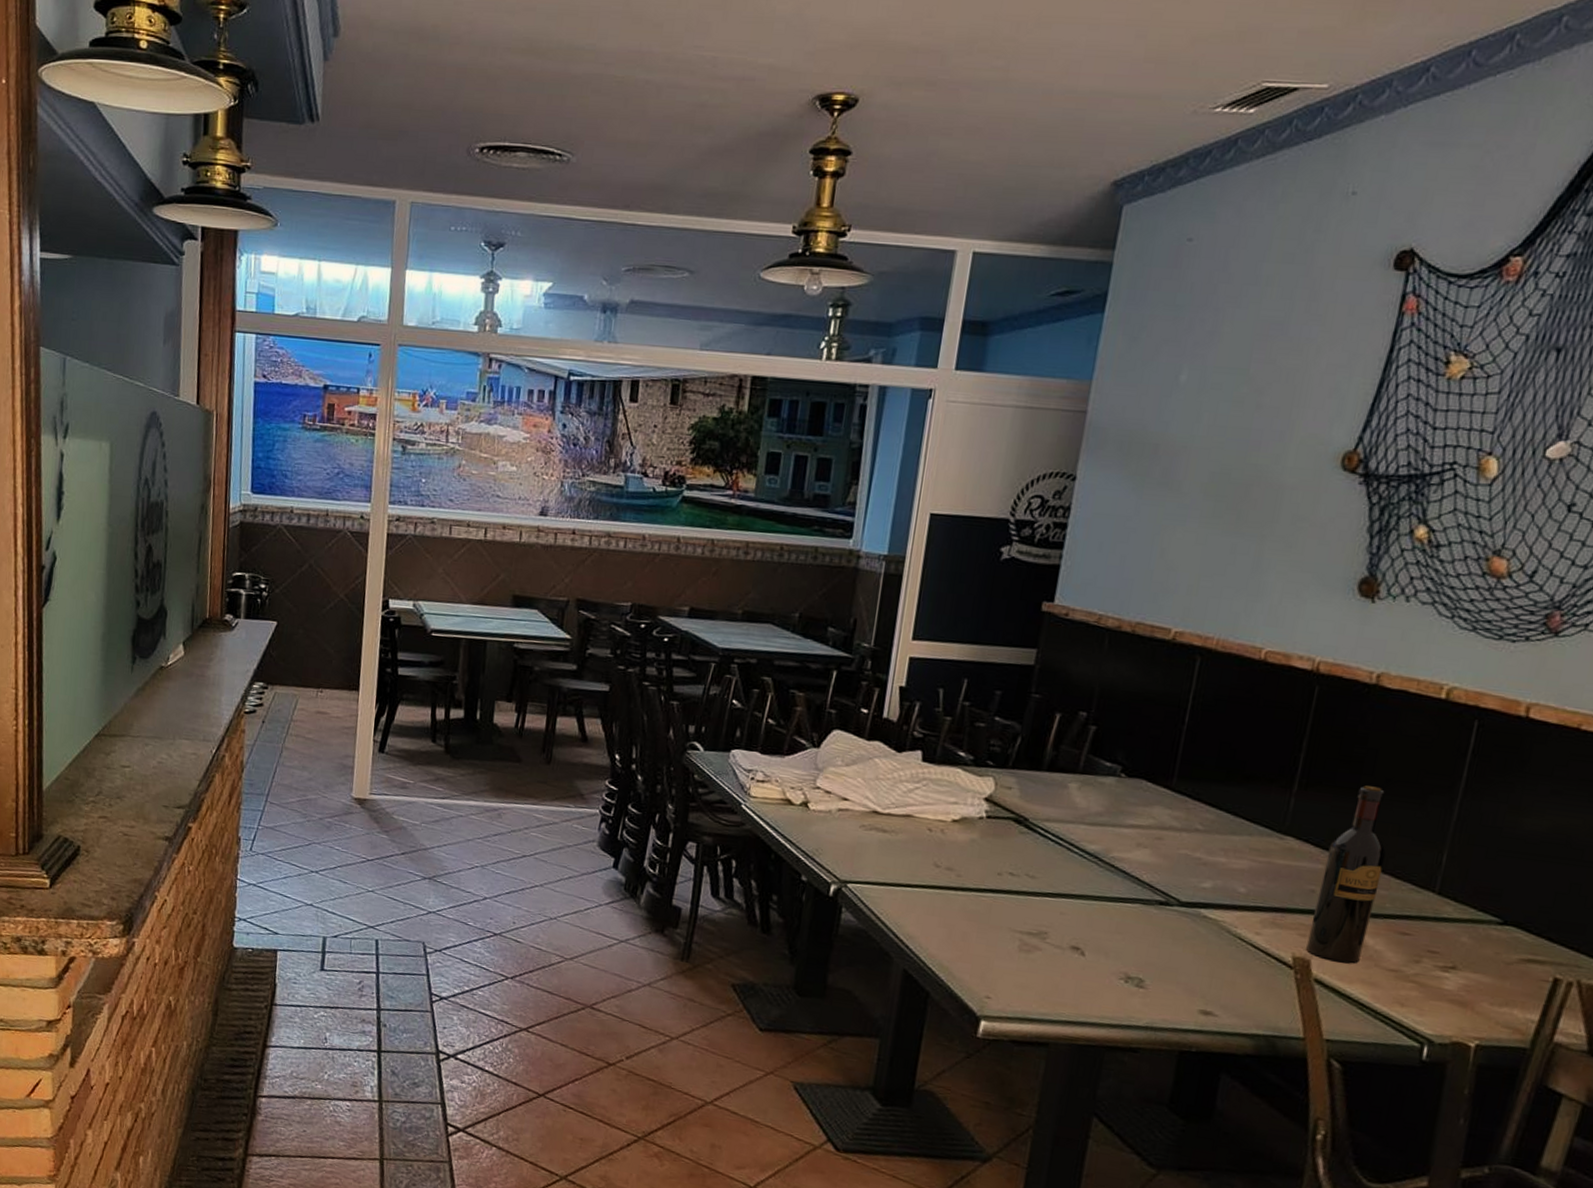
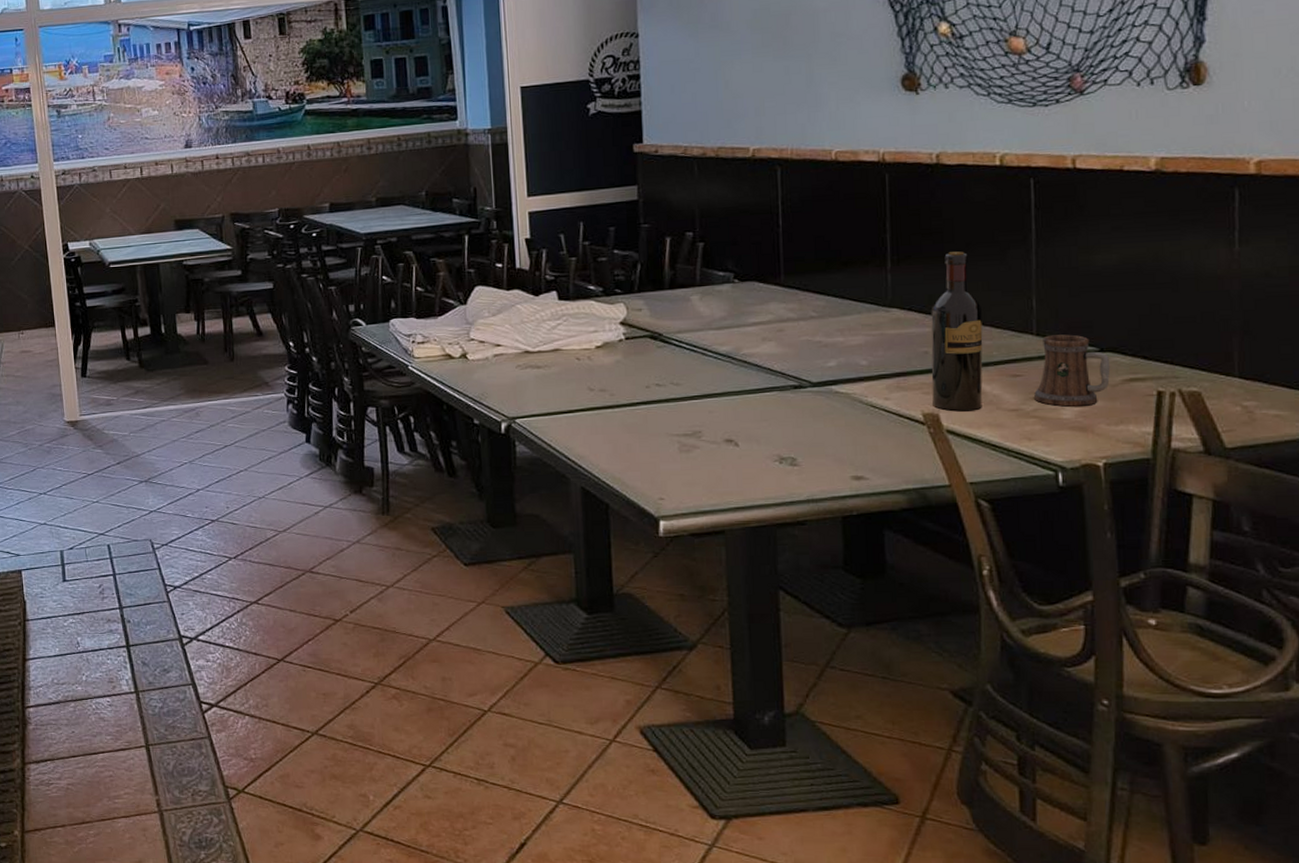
beer mug: none [1417,896,1512,982] -> present [1033,334,1111,408]

